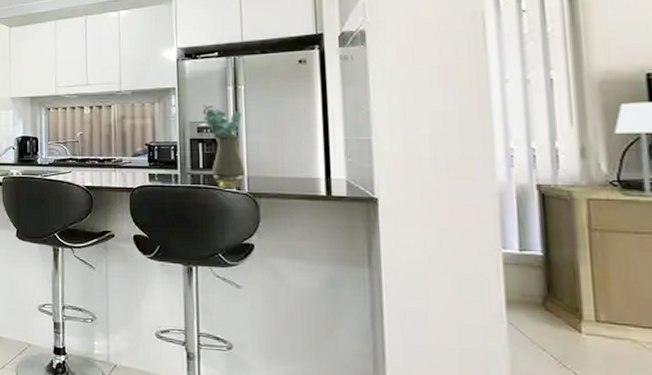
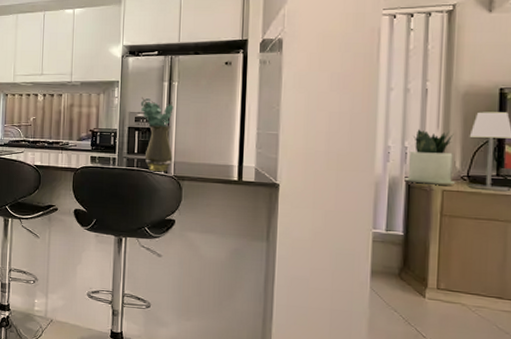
planter: none [534,126,604,194] -> present [403,129,456,186]

